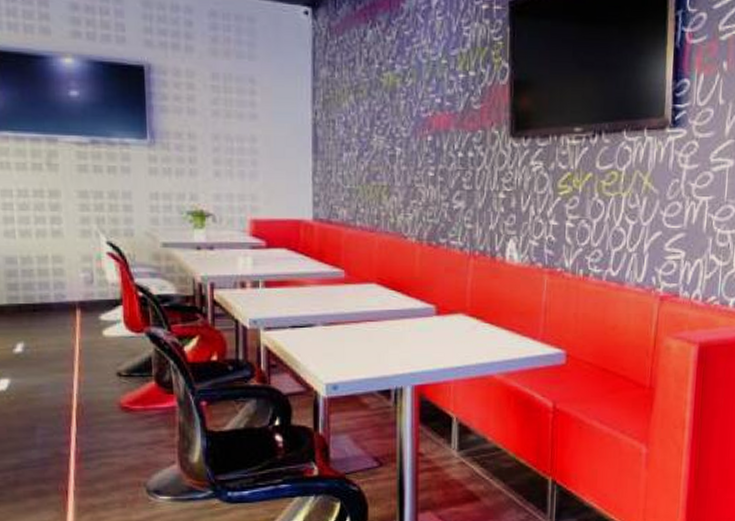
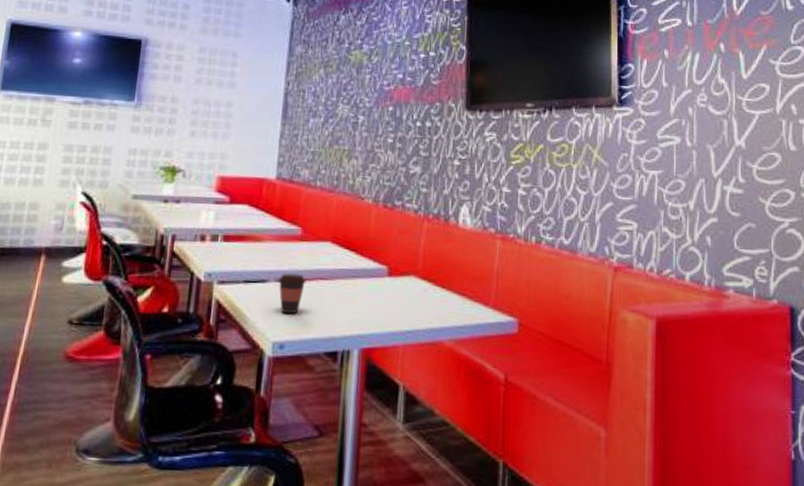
coffee cup: none [325,317,354,355] -> present [278,273,307,313]

